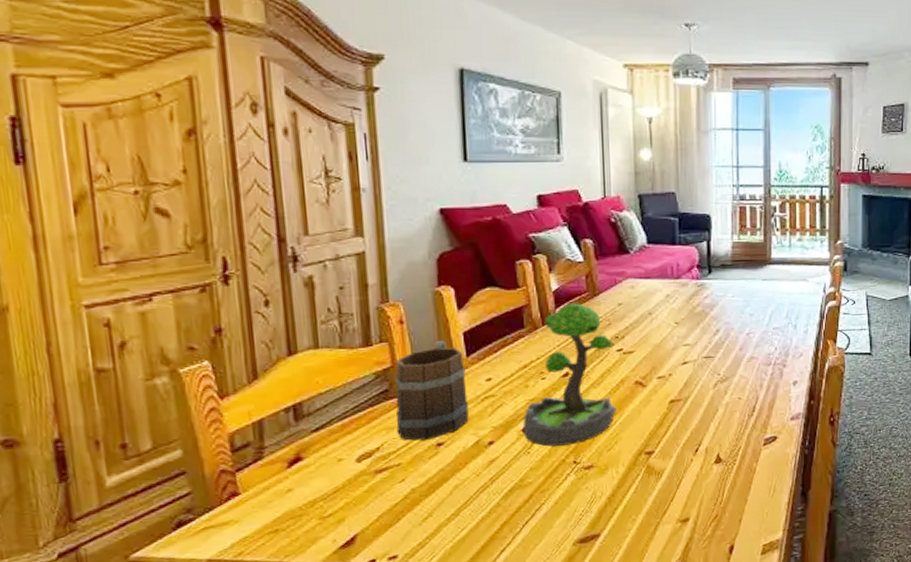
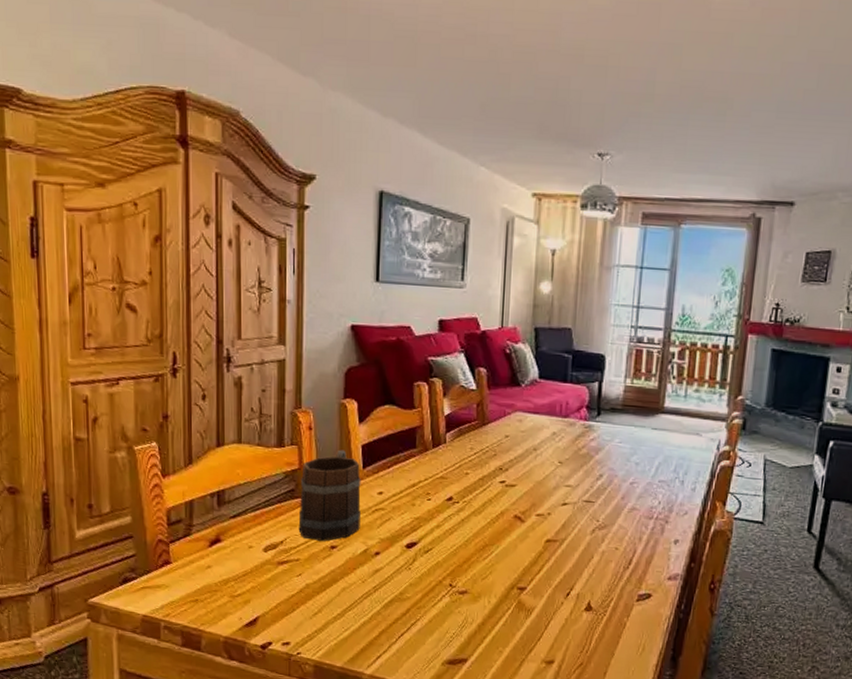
plant: present [523,303,616,447] -> none [407,429,498,568]

